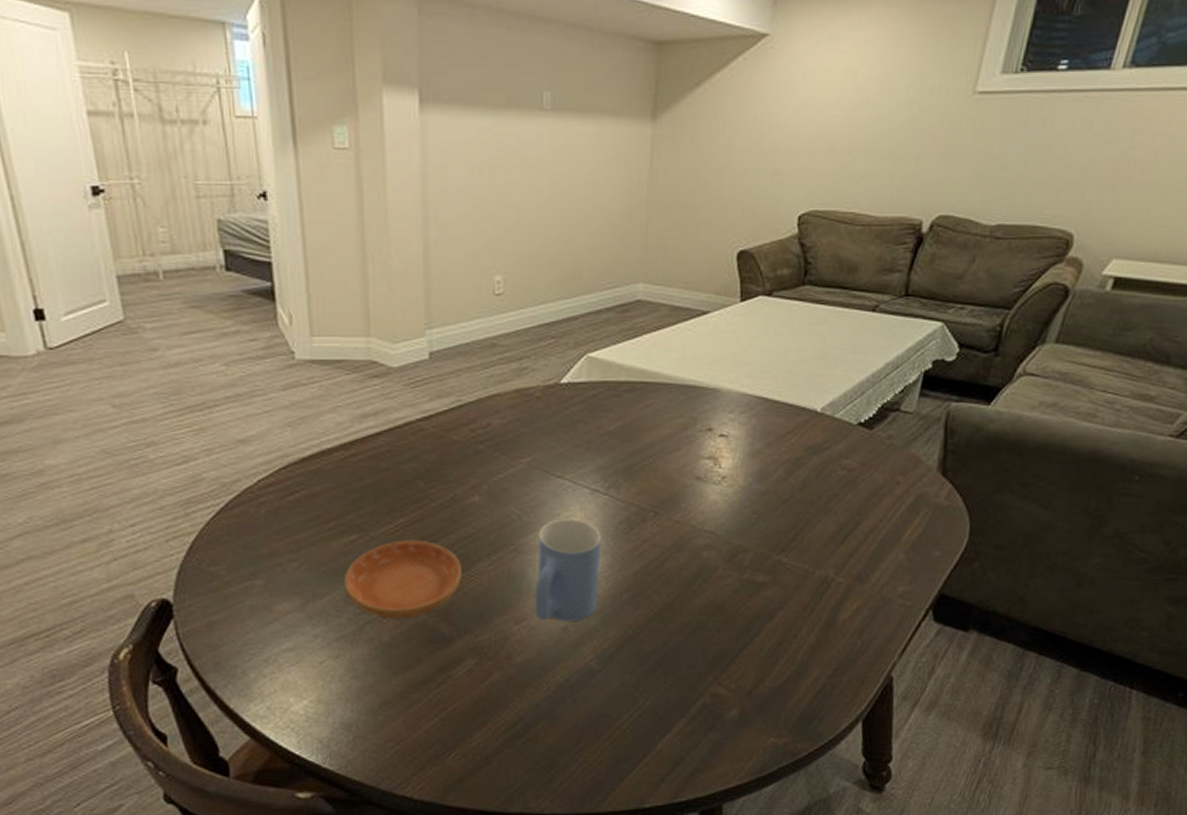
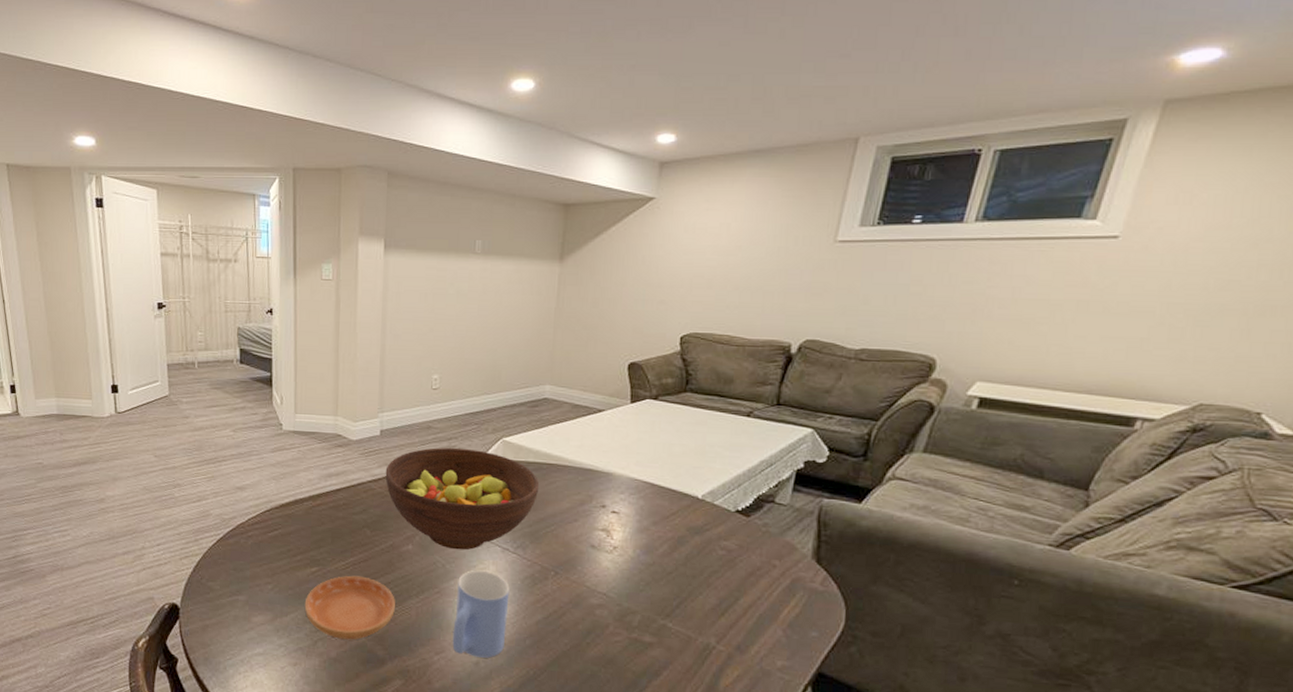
fruit bowl: none [439,369,634,497] -> present [385,447,540,550]

